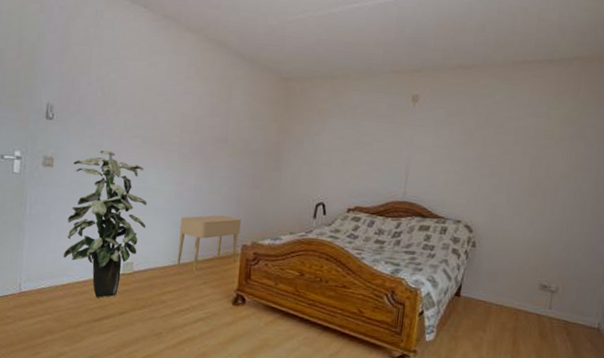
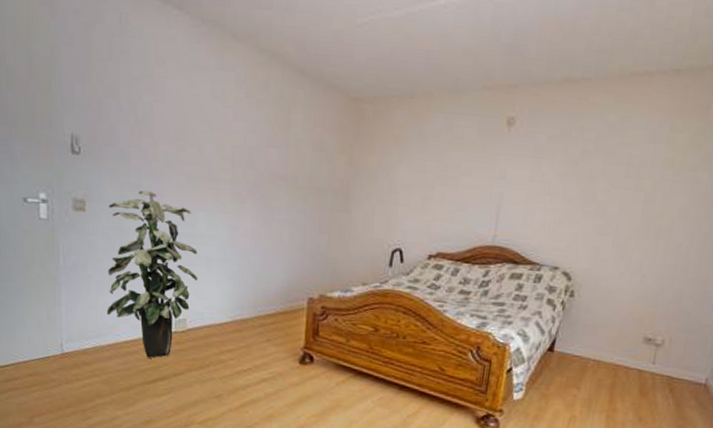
nightstand: present [177,215,241,272] -> none [236,264,306,328]

